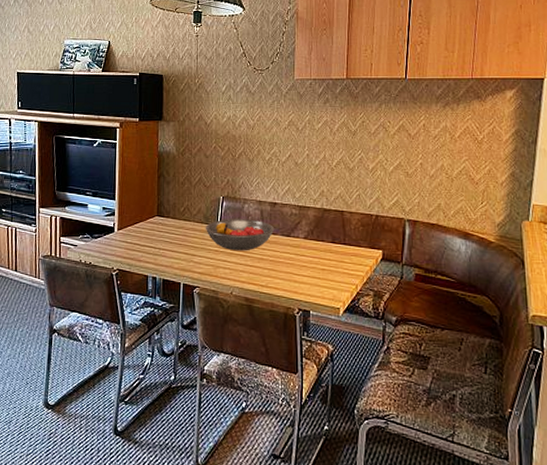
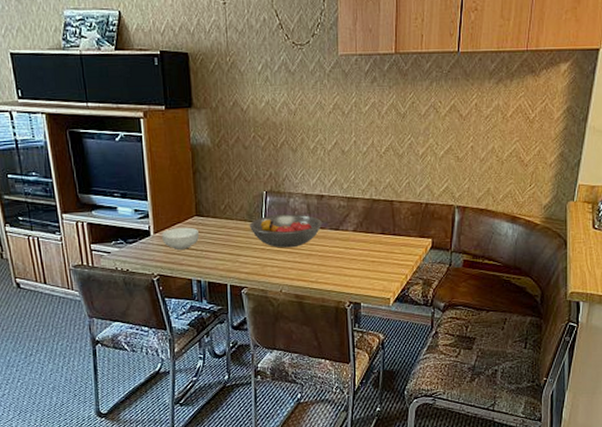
cereal bowl: none [124,226,158,247] -> present [162,227,199,250]

